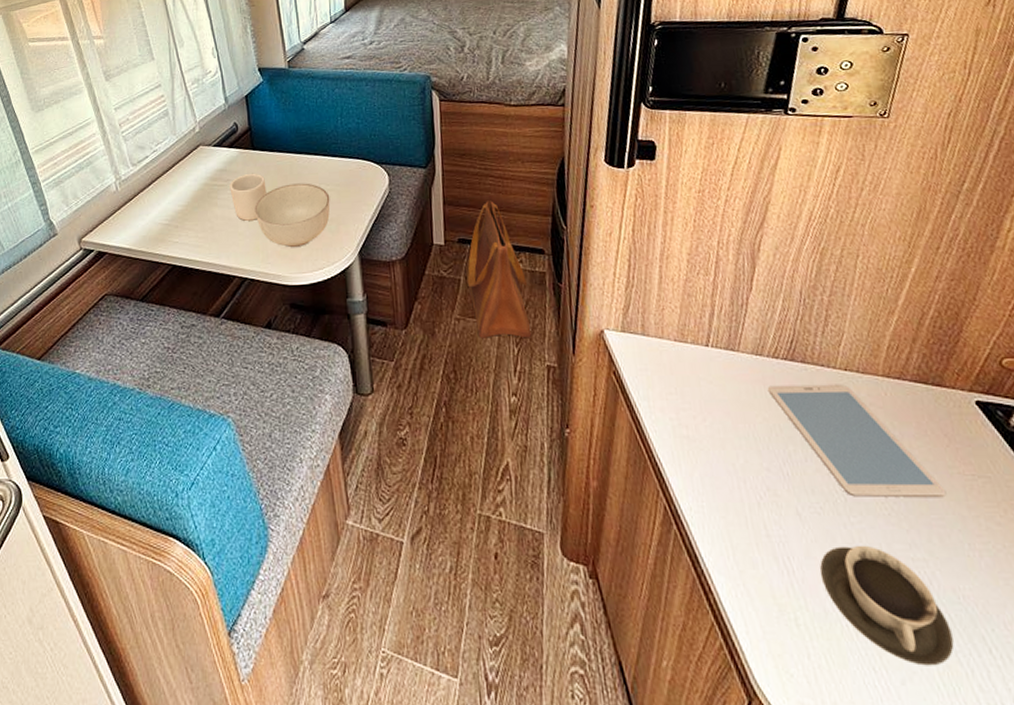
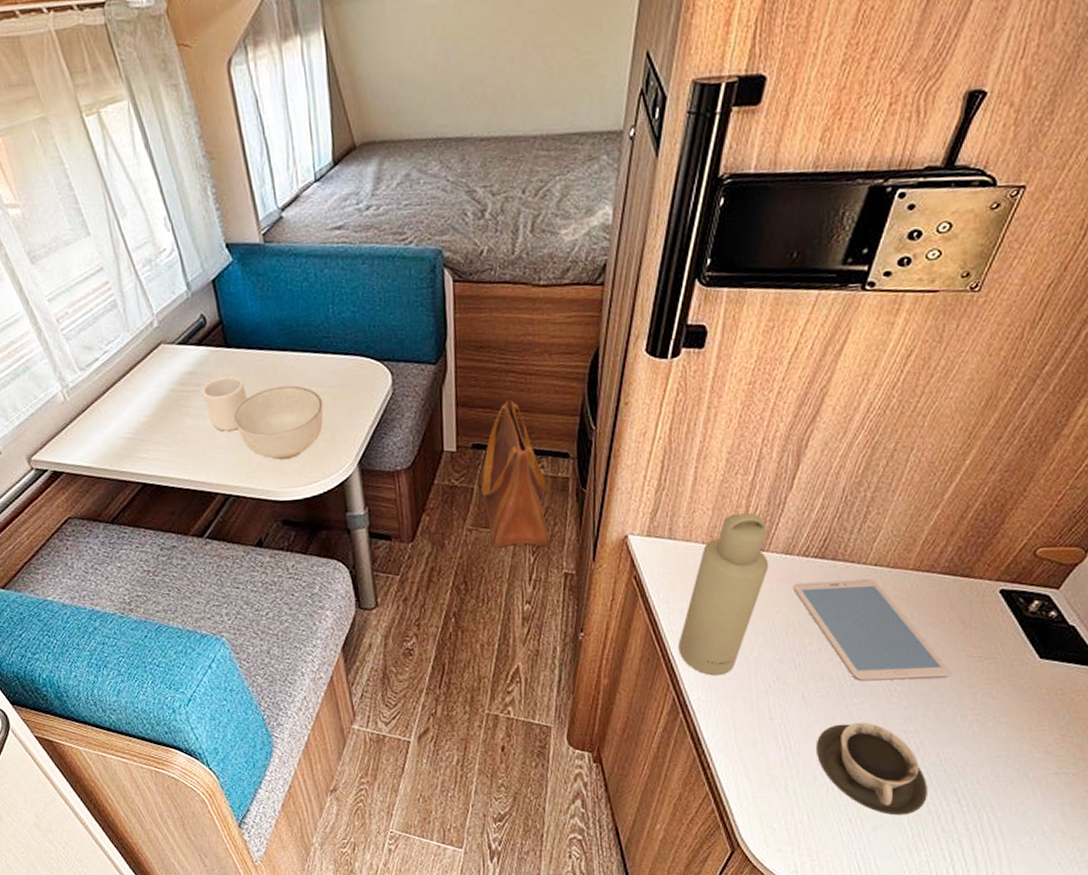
bottle: none [663,311,742,483] -> present [678,512,769,676]

